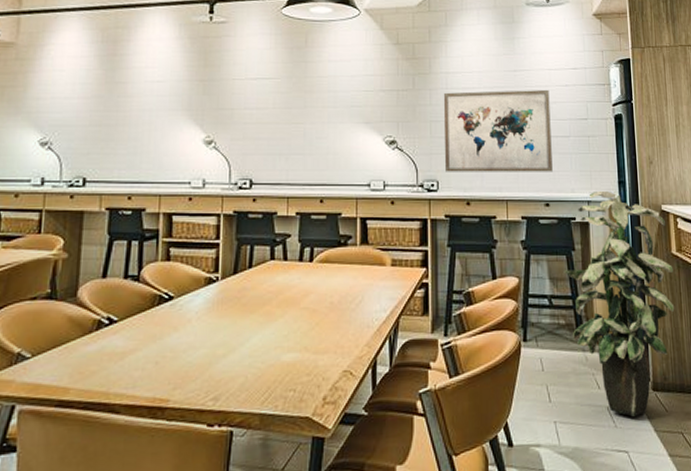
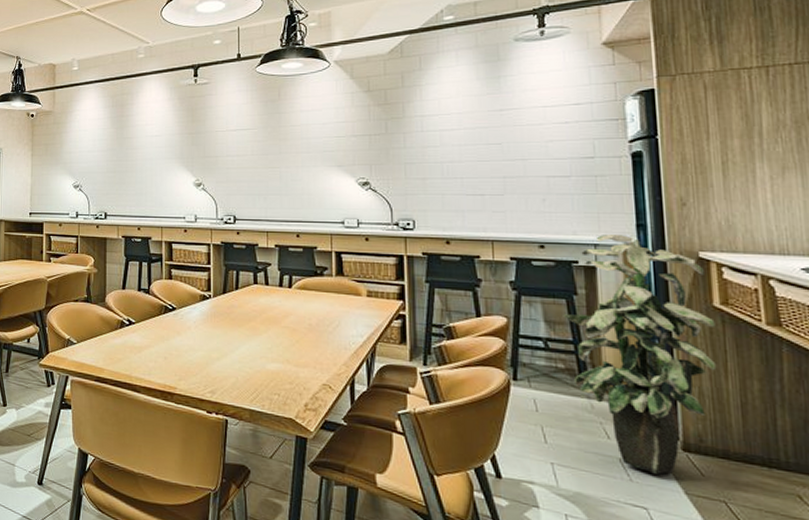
wall art: present [443,89,553,172] -> none [418,127,549,213]

